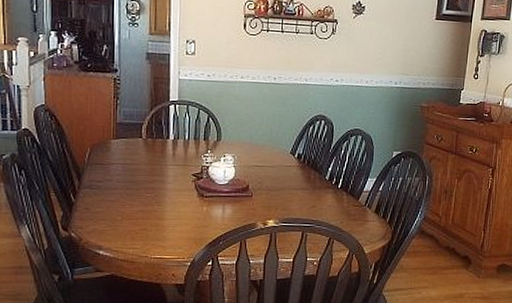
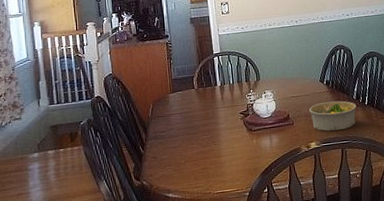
bowl: none [273,178,328,212] -> present [309,101,357,132]

